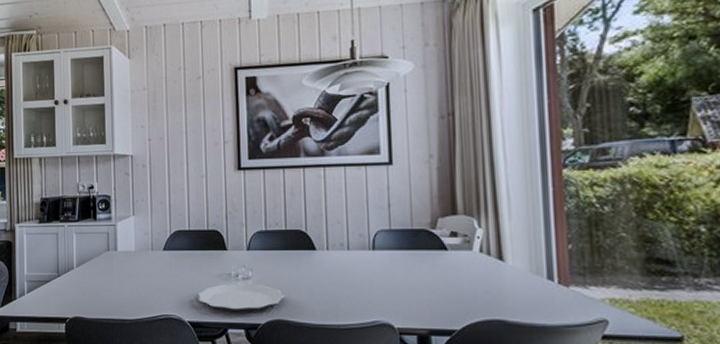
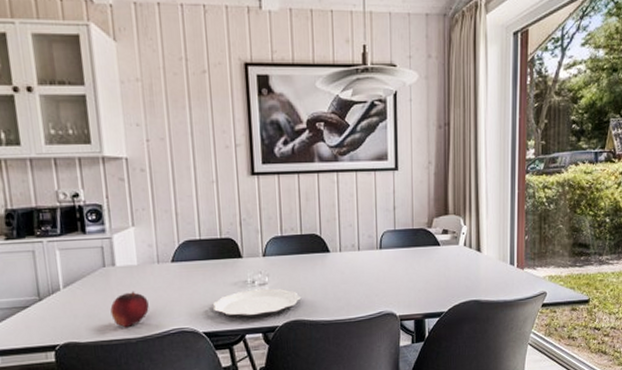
fruit: none [111,275,142,309] -> present [110,291,149,328]

